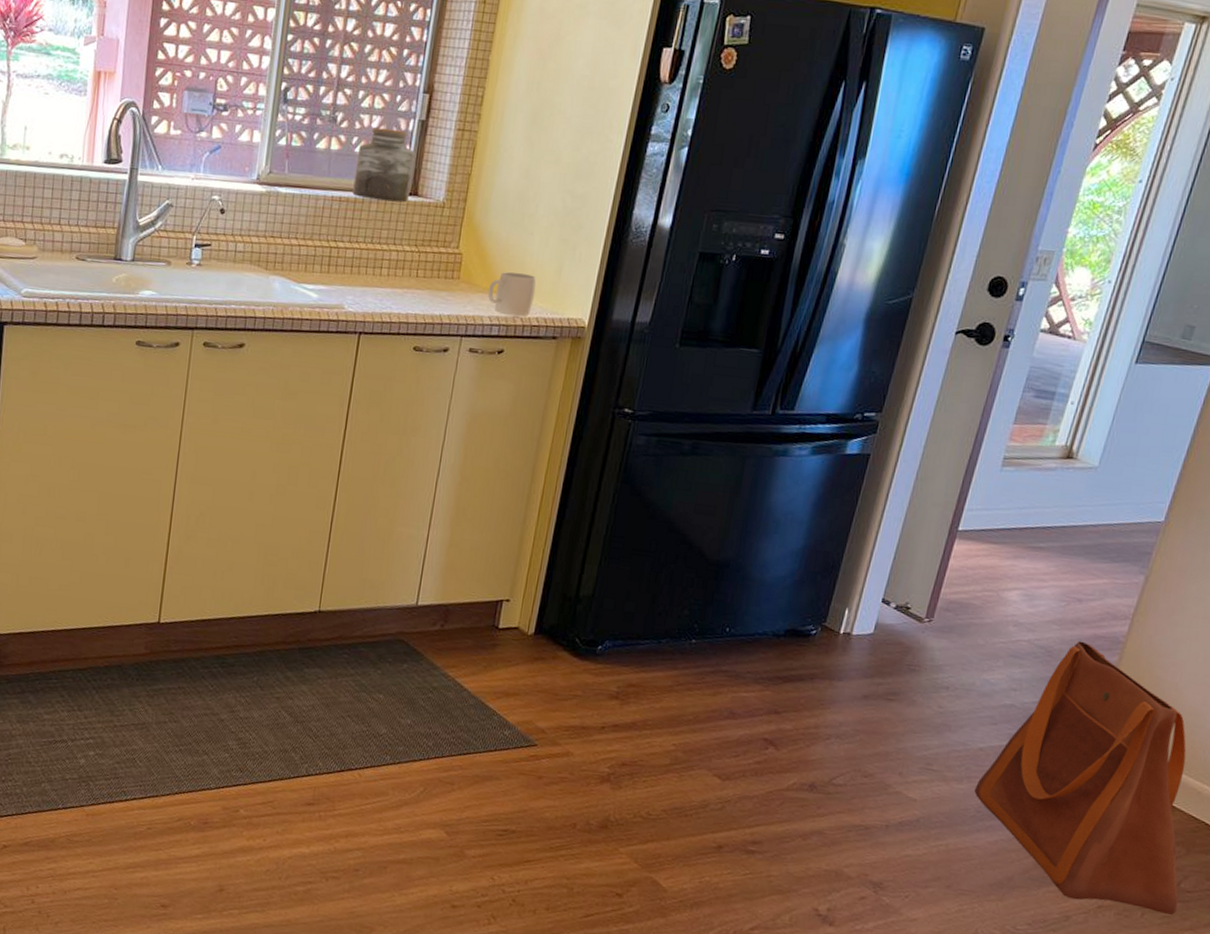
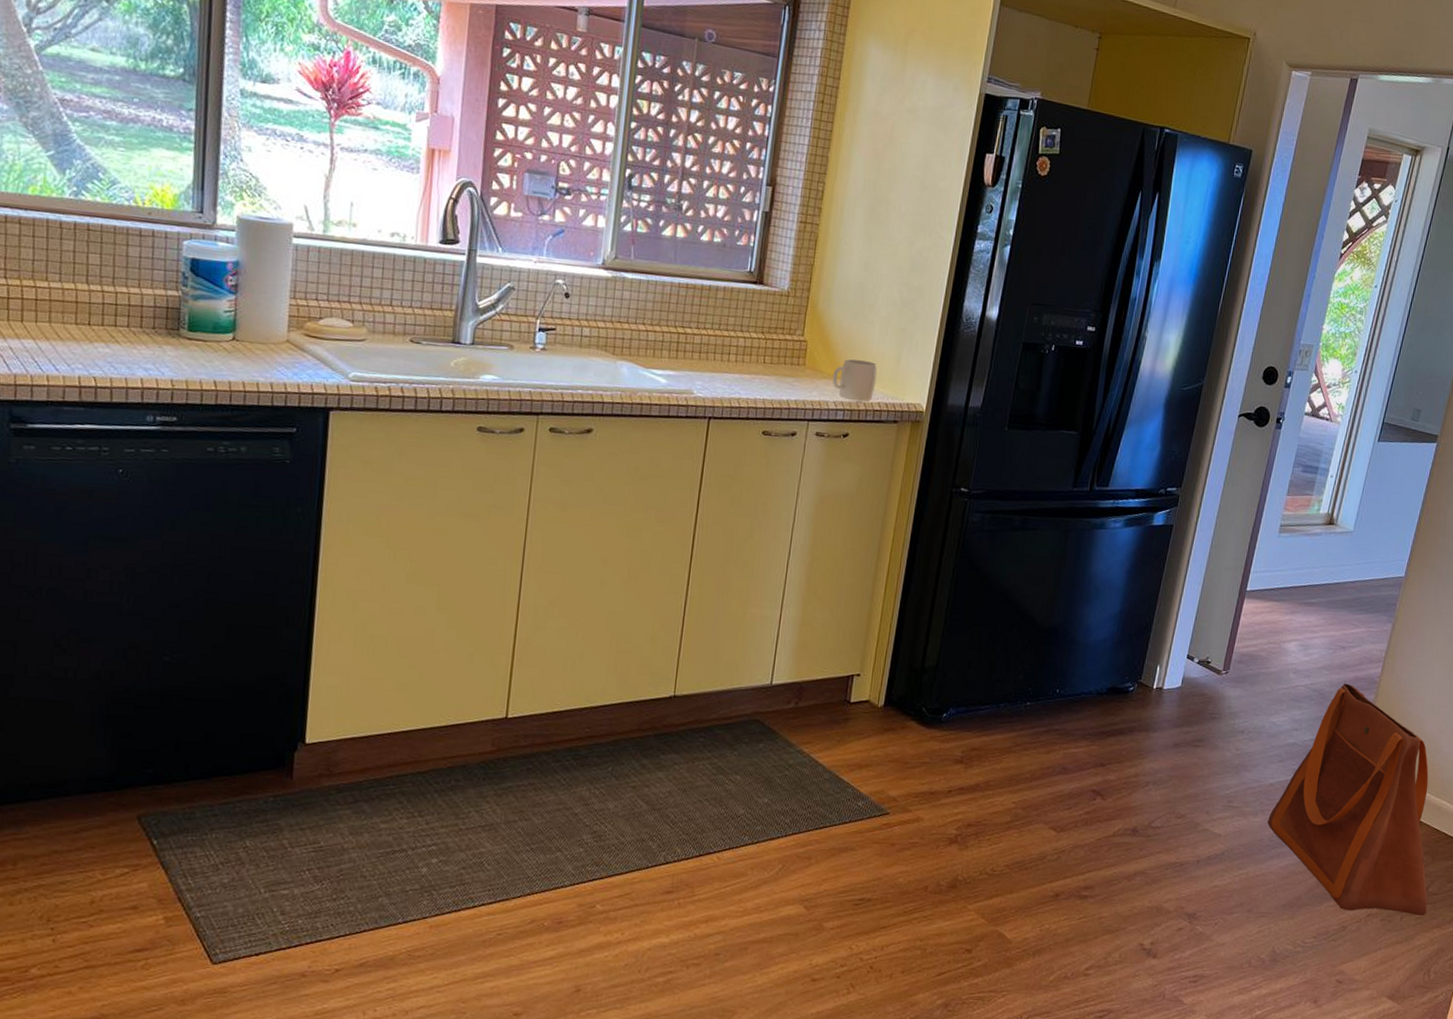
jar: present [352,127,415,203] -> none [699,217,760,291]

